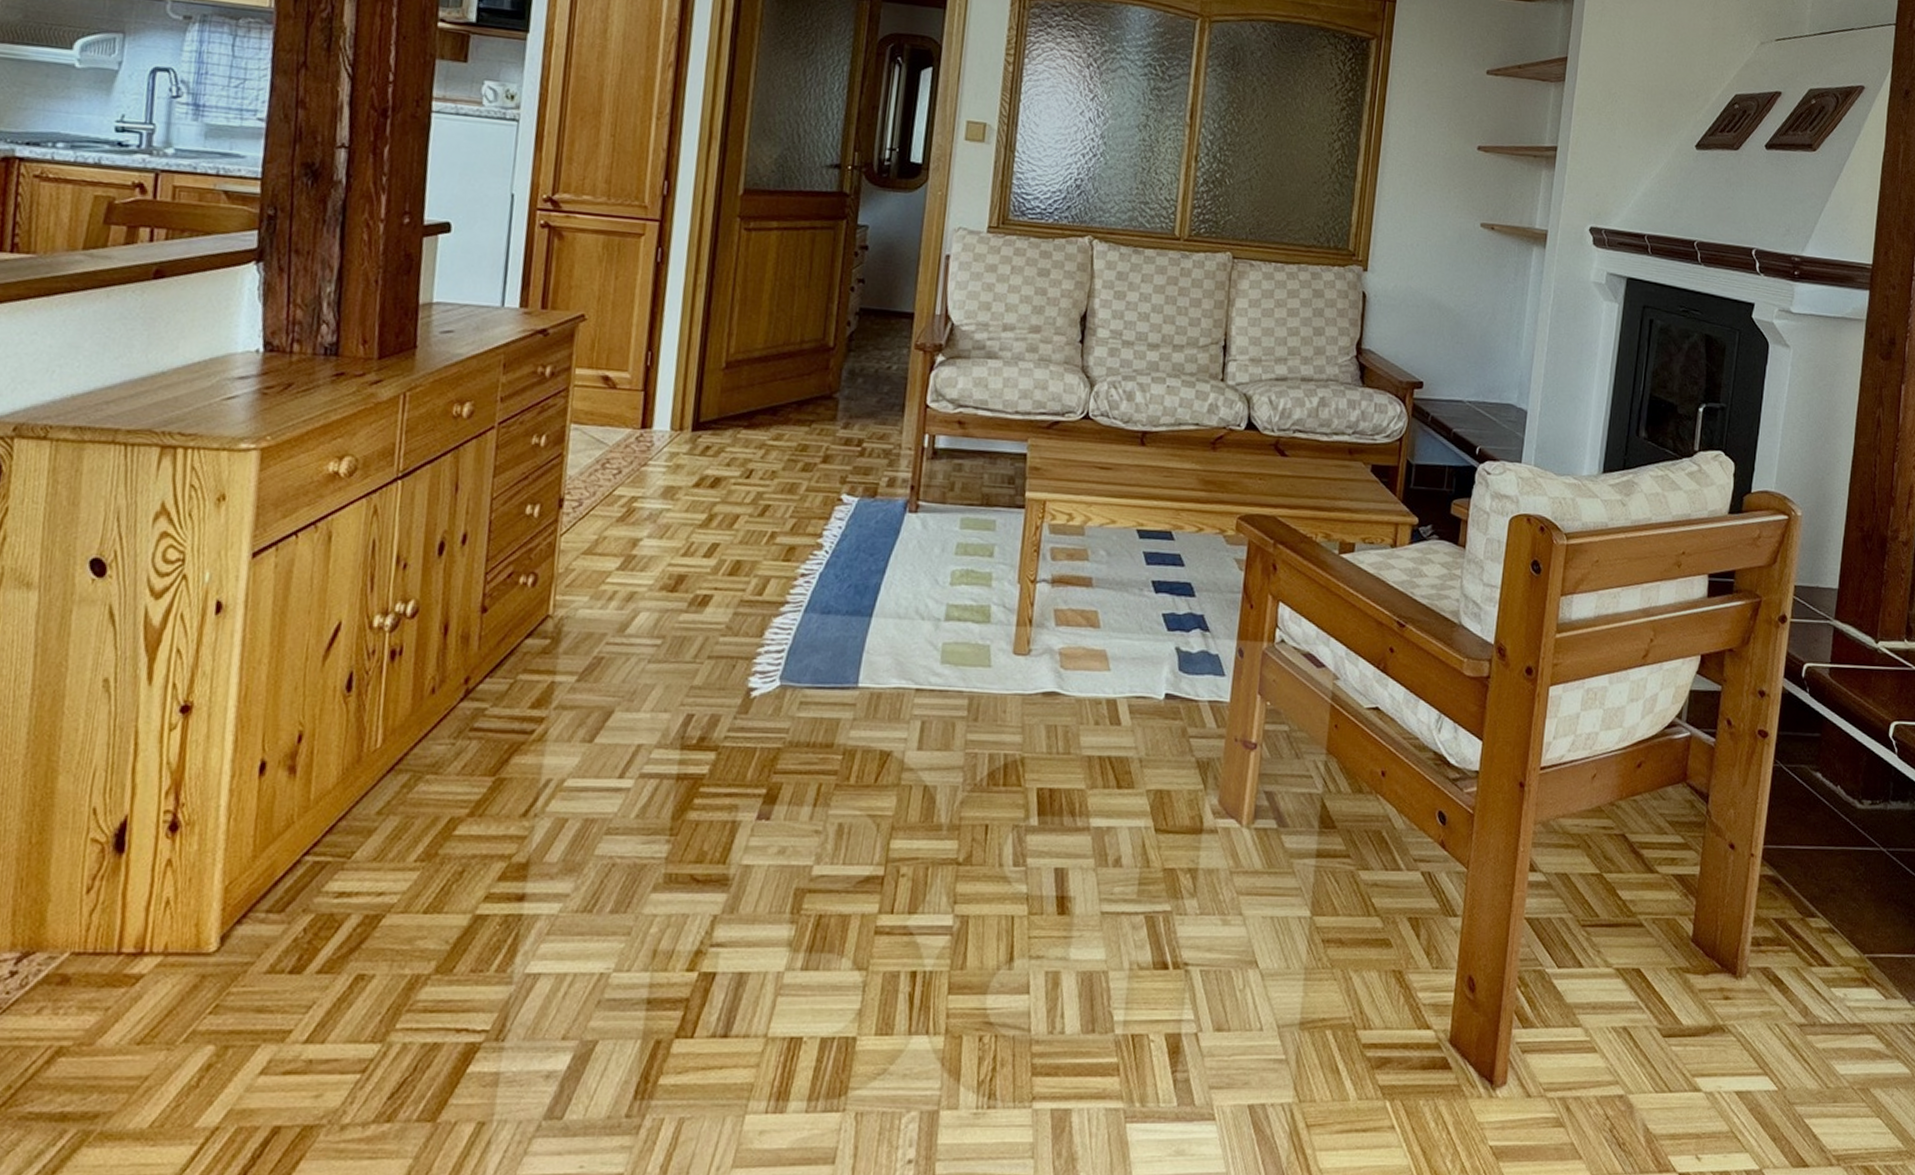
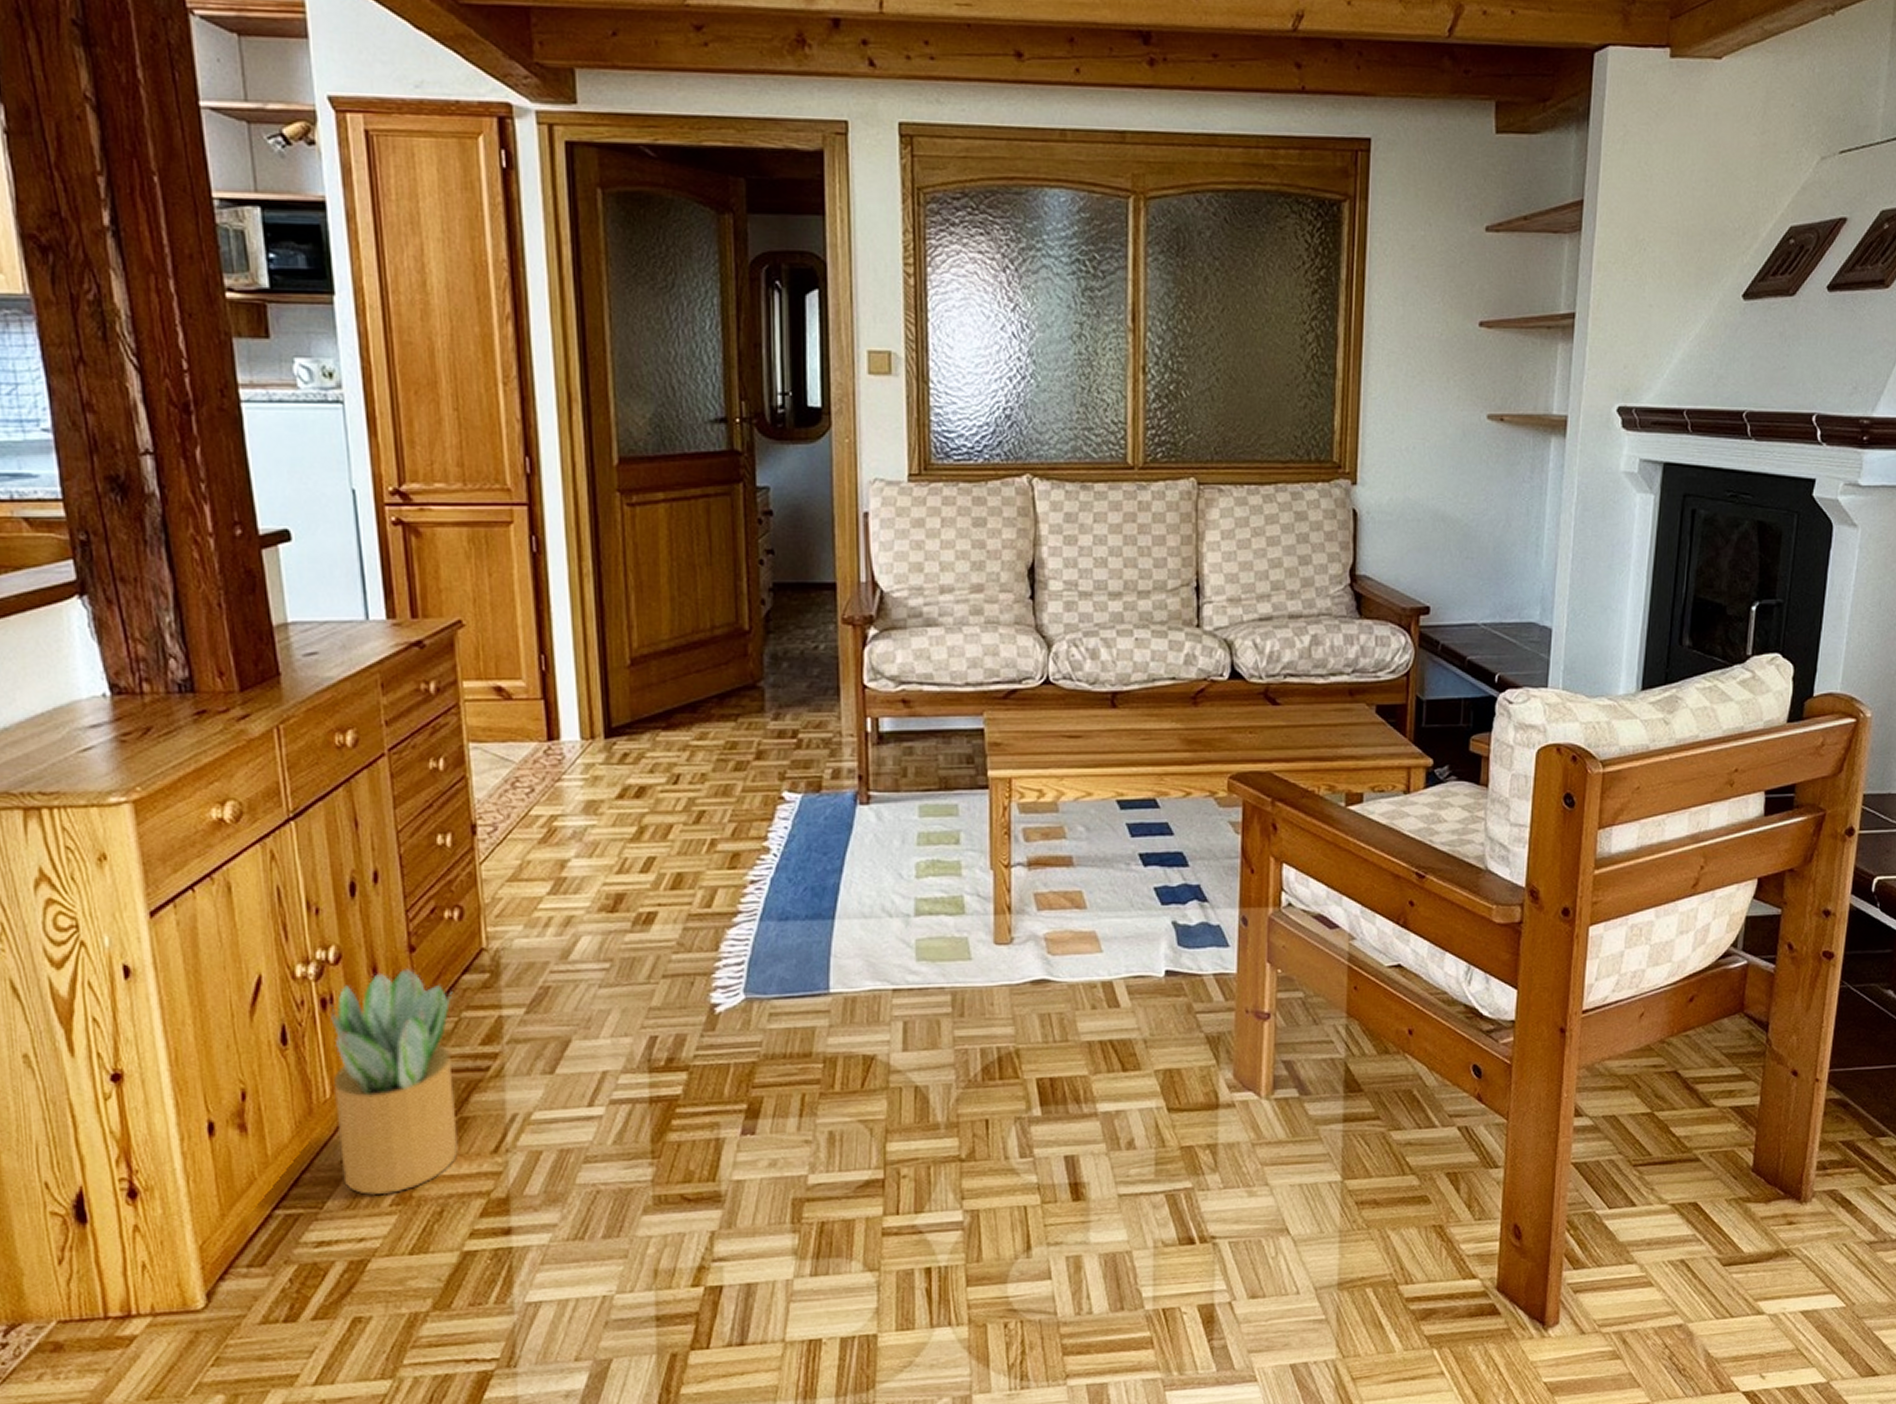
potted plant: none [376,627,514,850] -> present [330,968,458,1196]

